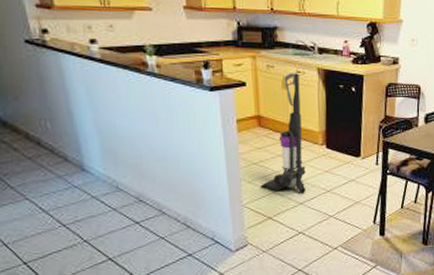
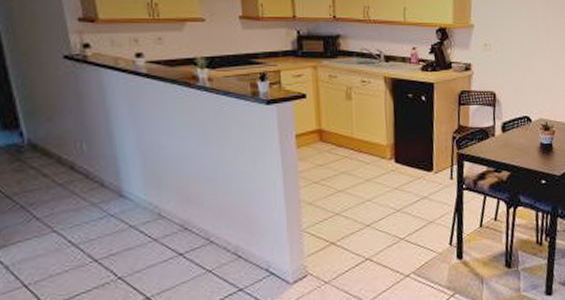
vacuum cleaner: present [260,73,306,193] -> none [322,83,374,214]

